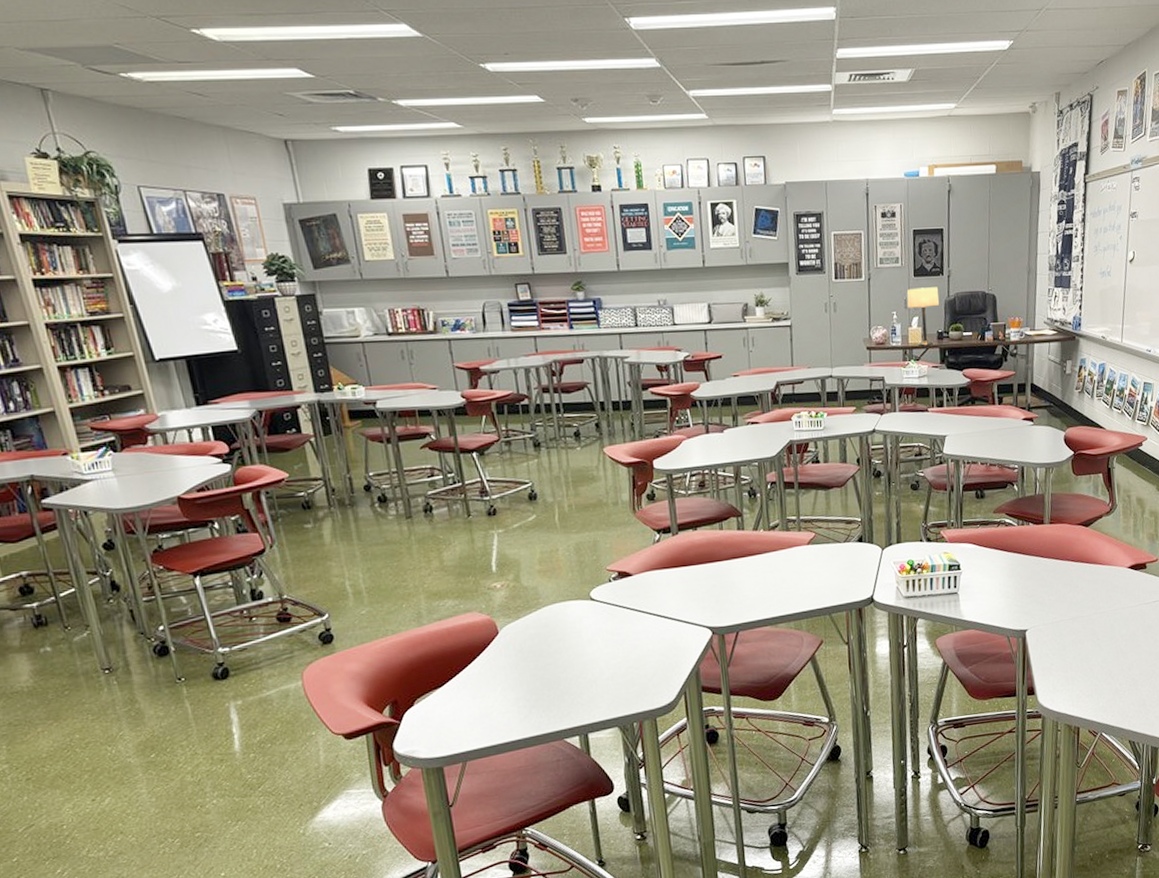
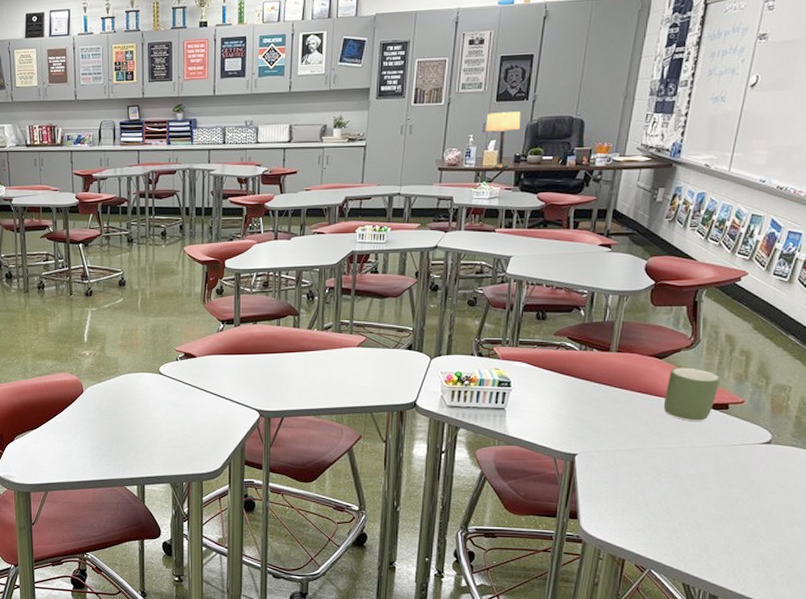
mug: none [1094,532,1138,584] -> present [663,367,721,422]

